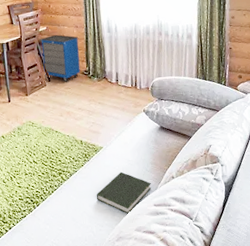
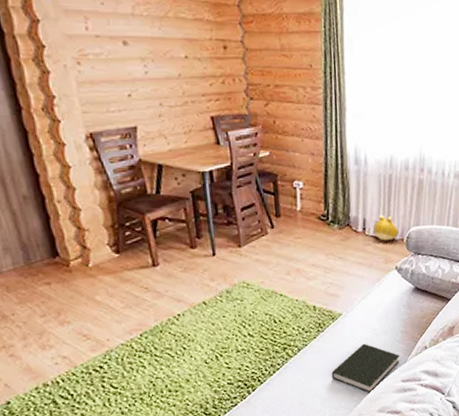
cabinet: present [40,34,81,82] -> none [259,163,316,230]
plush toy: none [124,69,145,90] -> present [373,214,399,241]

